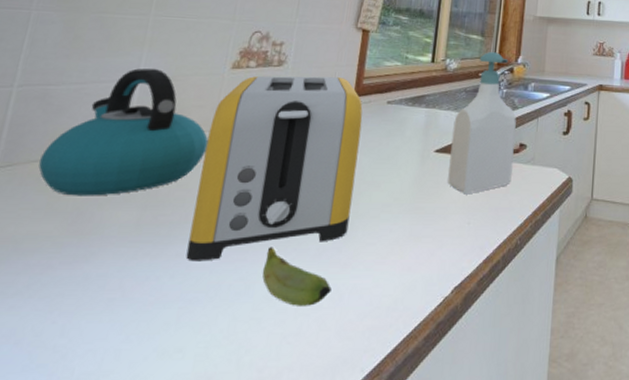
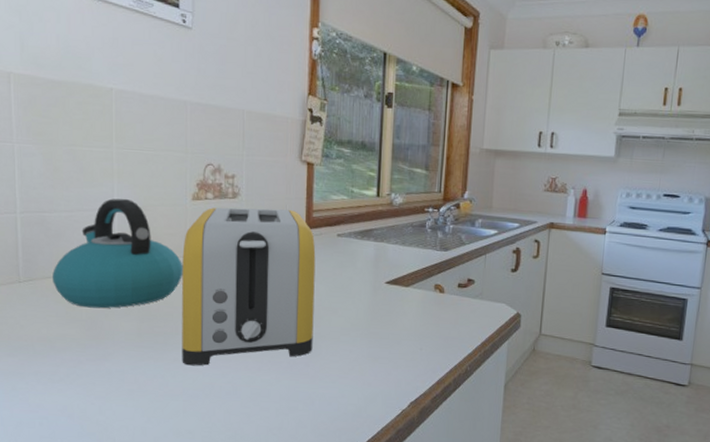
banana: present [262,247,332,306] -> none [245,358,304,408]
soap bottle: present [447,52,516,195] -> none [399,186,464,324]

